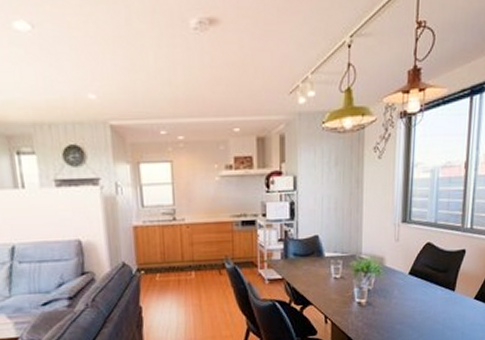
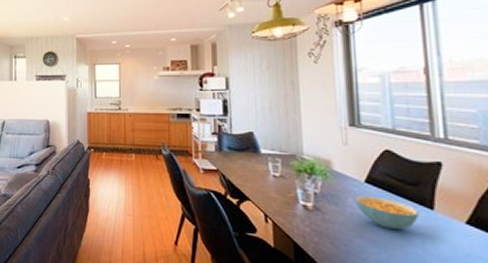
cereal bowl: none [400,286,444,312] -> present [355,195,419,230]

